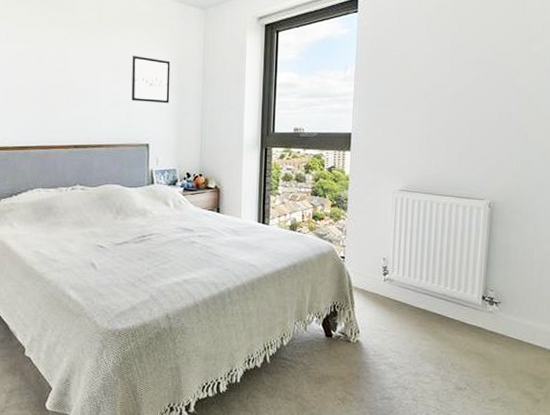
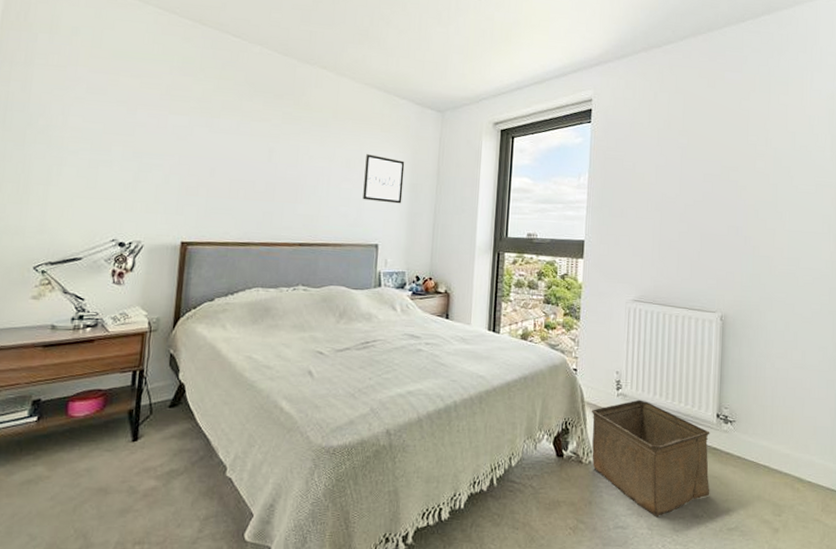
storage bin: none [359,284,475,390] -> present [592,400,710,518]

